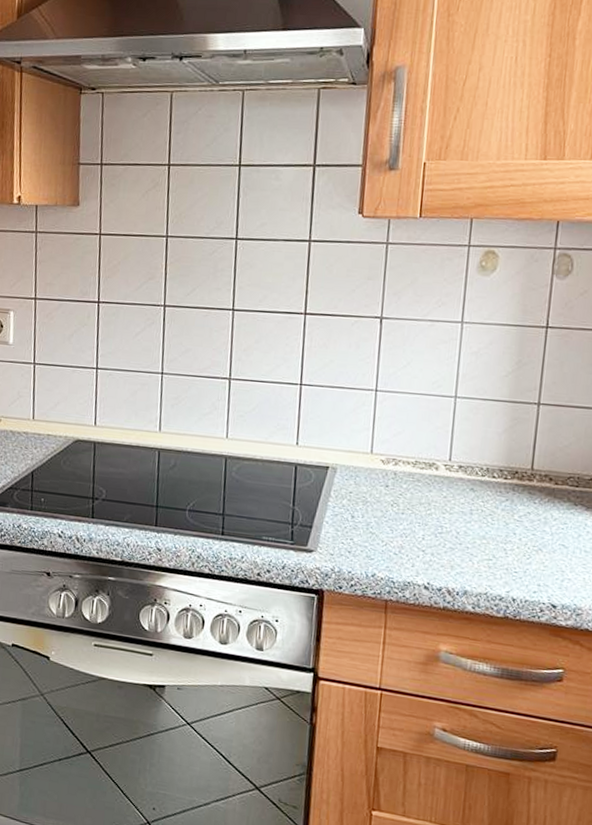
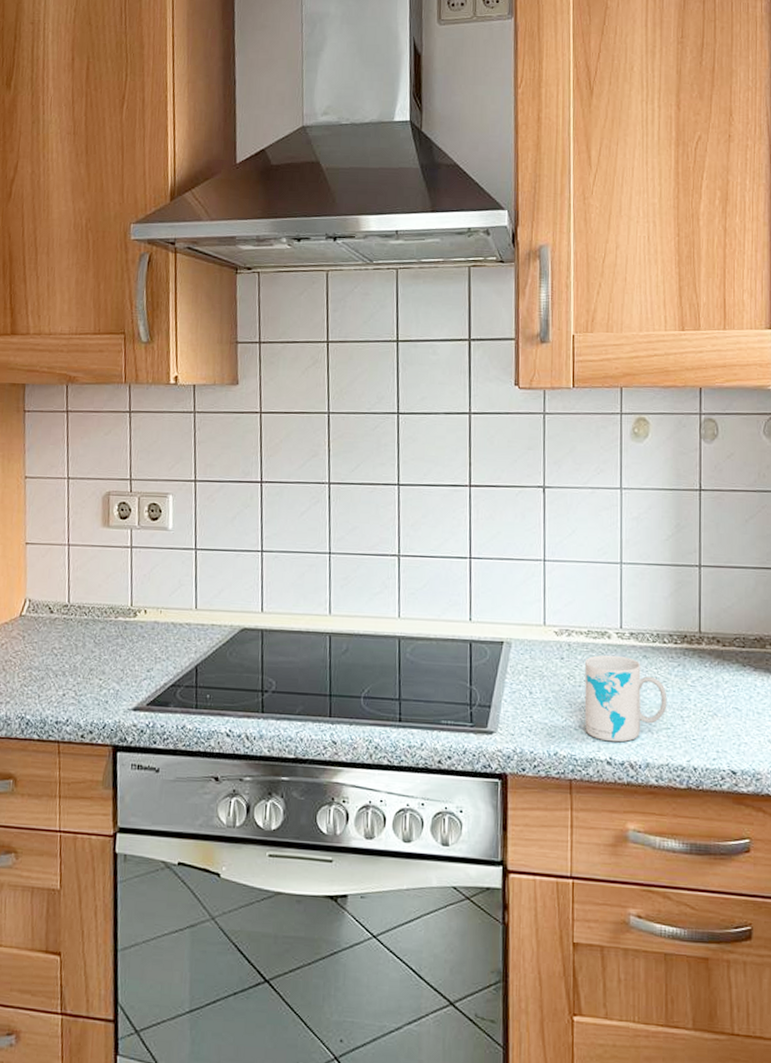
mug: none [405,485,492,570] -> present [584,654,667,743]

